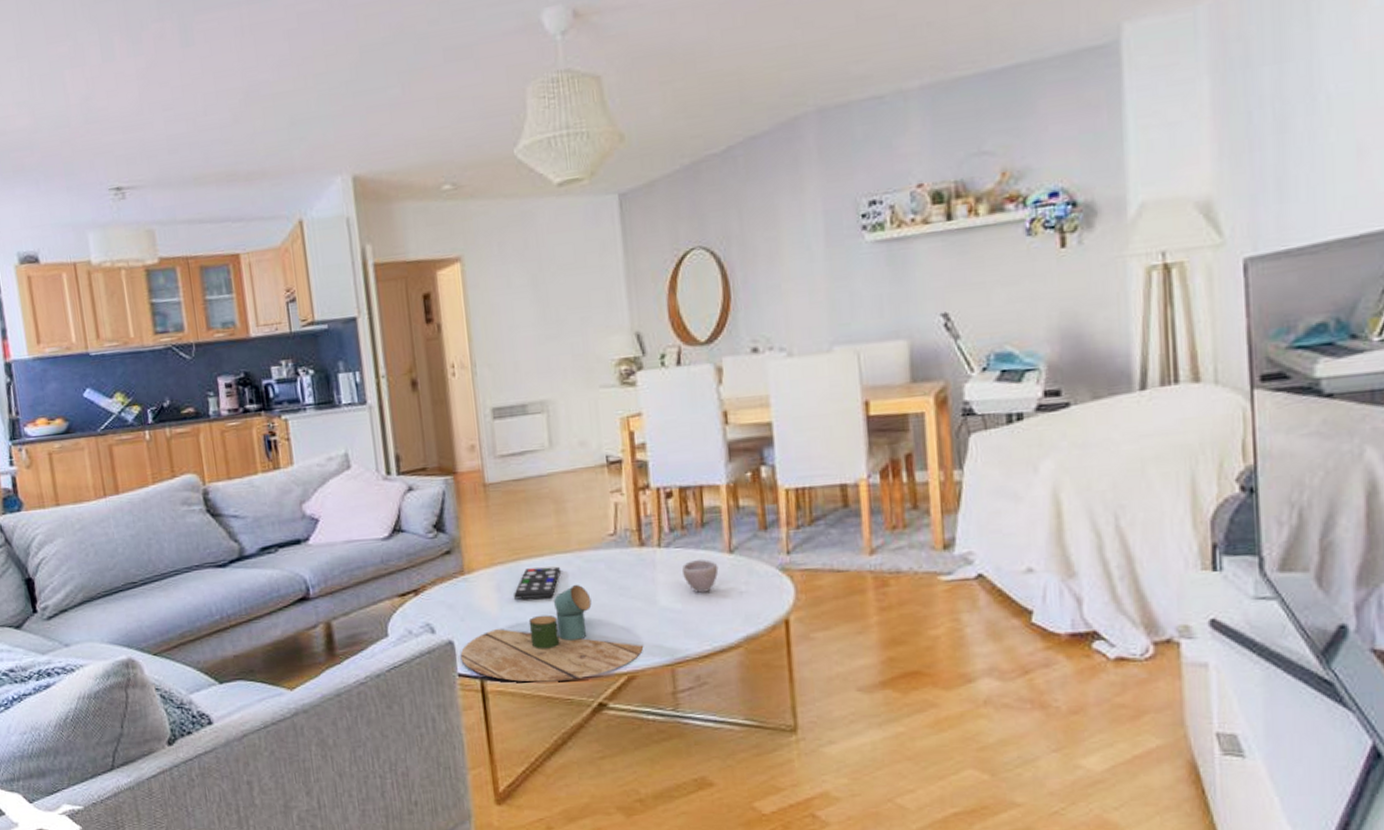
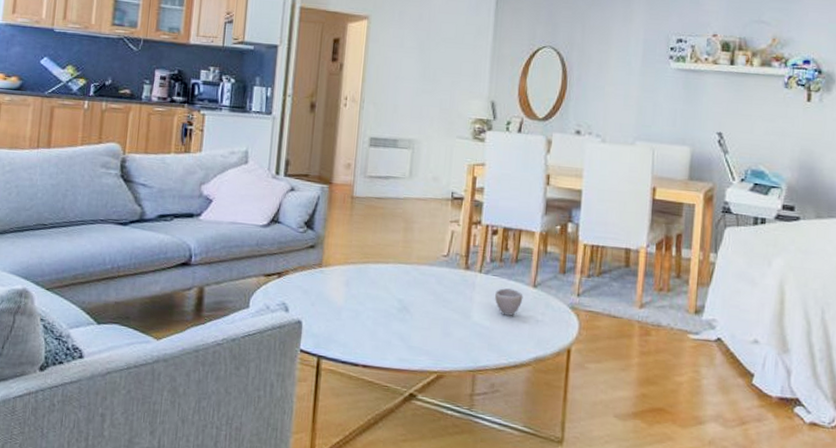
decorative tray: present [460,584,644,682] -> none [305,291,454,370]
remote control: present [514,566,560,600] -> none [358,271,399,299]

